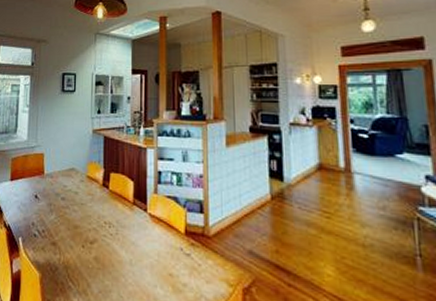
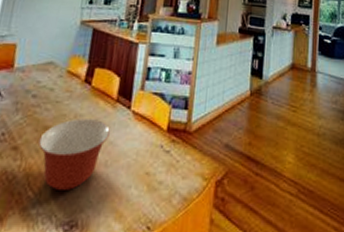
mixing bowl: none [72,219,131,284] -> present [38,118,110,190]

